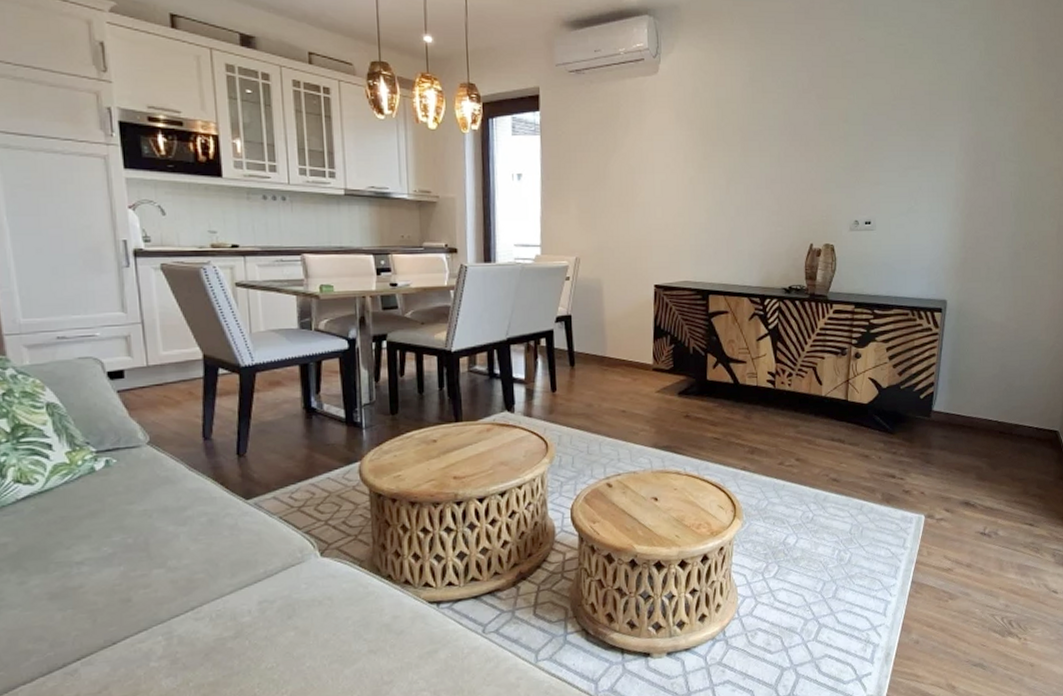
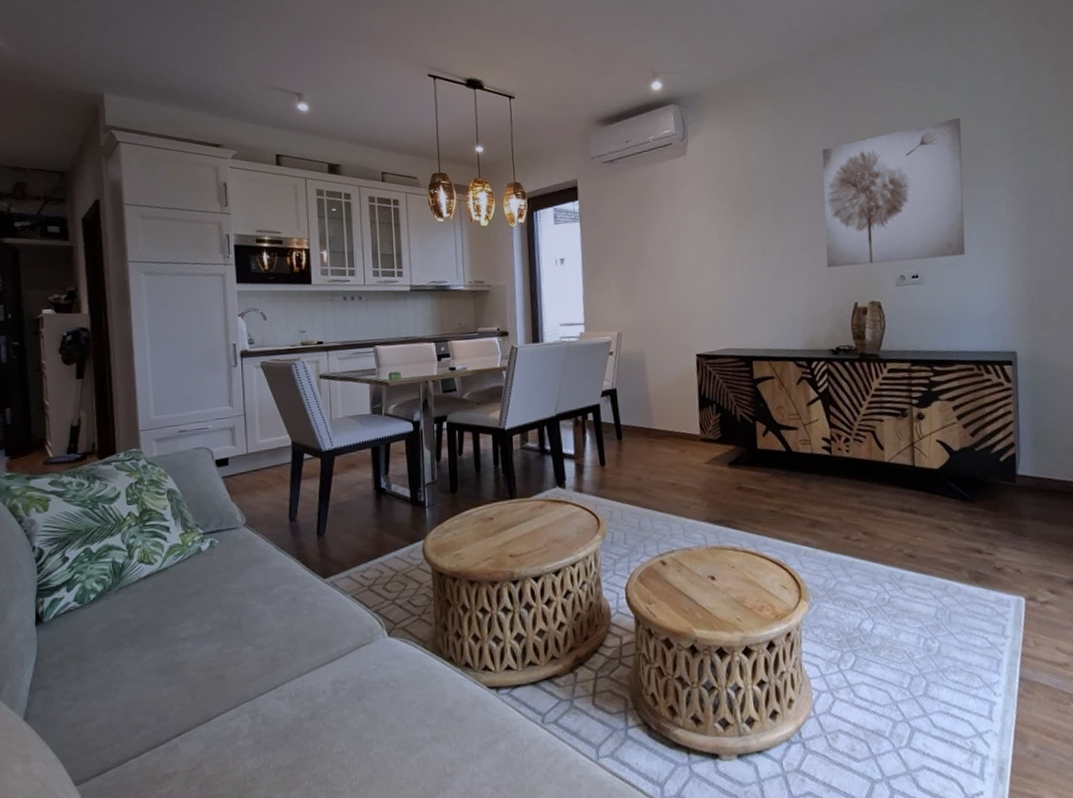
wall art: none [788,67,927,208] -> present [822,117,966,268]

